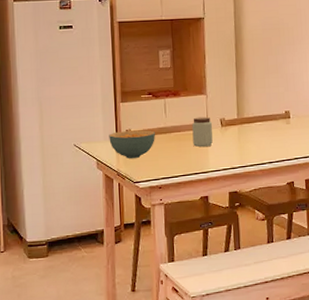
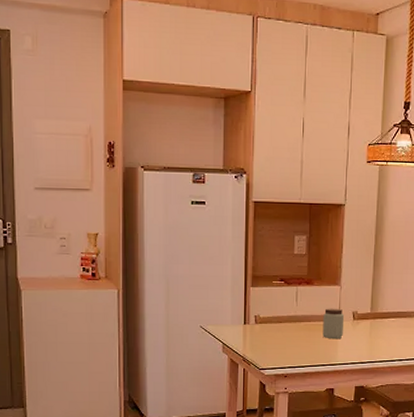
cereal bowl: present [109,130,156,159] -> none [236,316,285,346]

